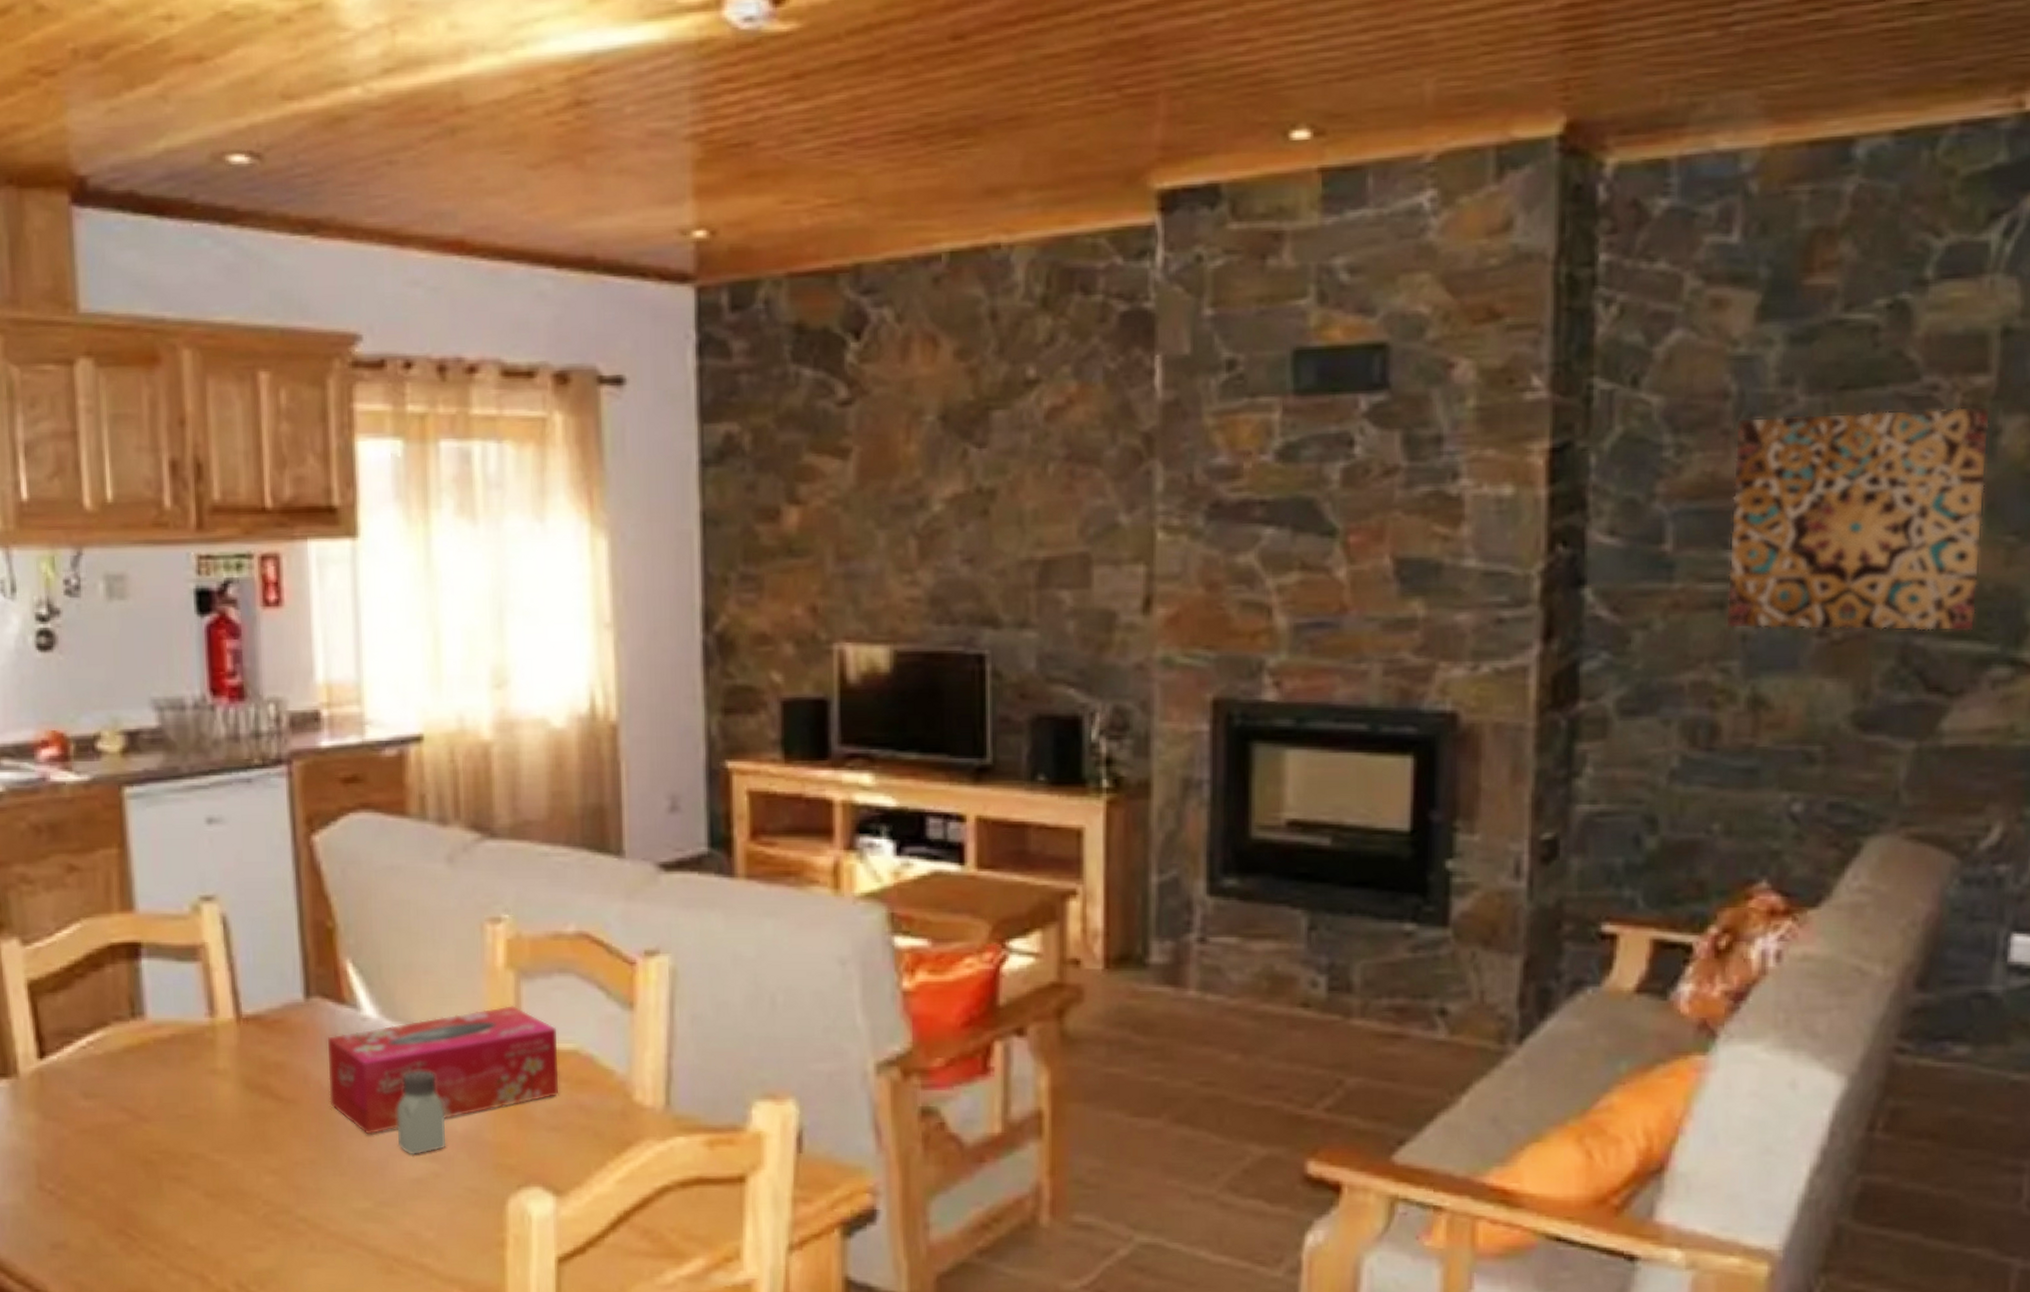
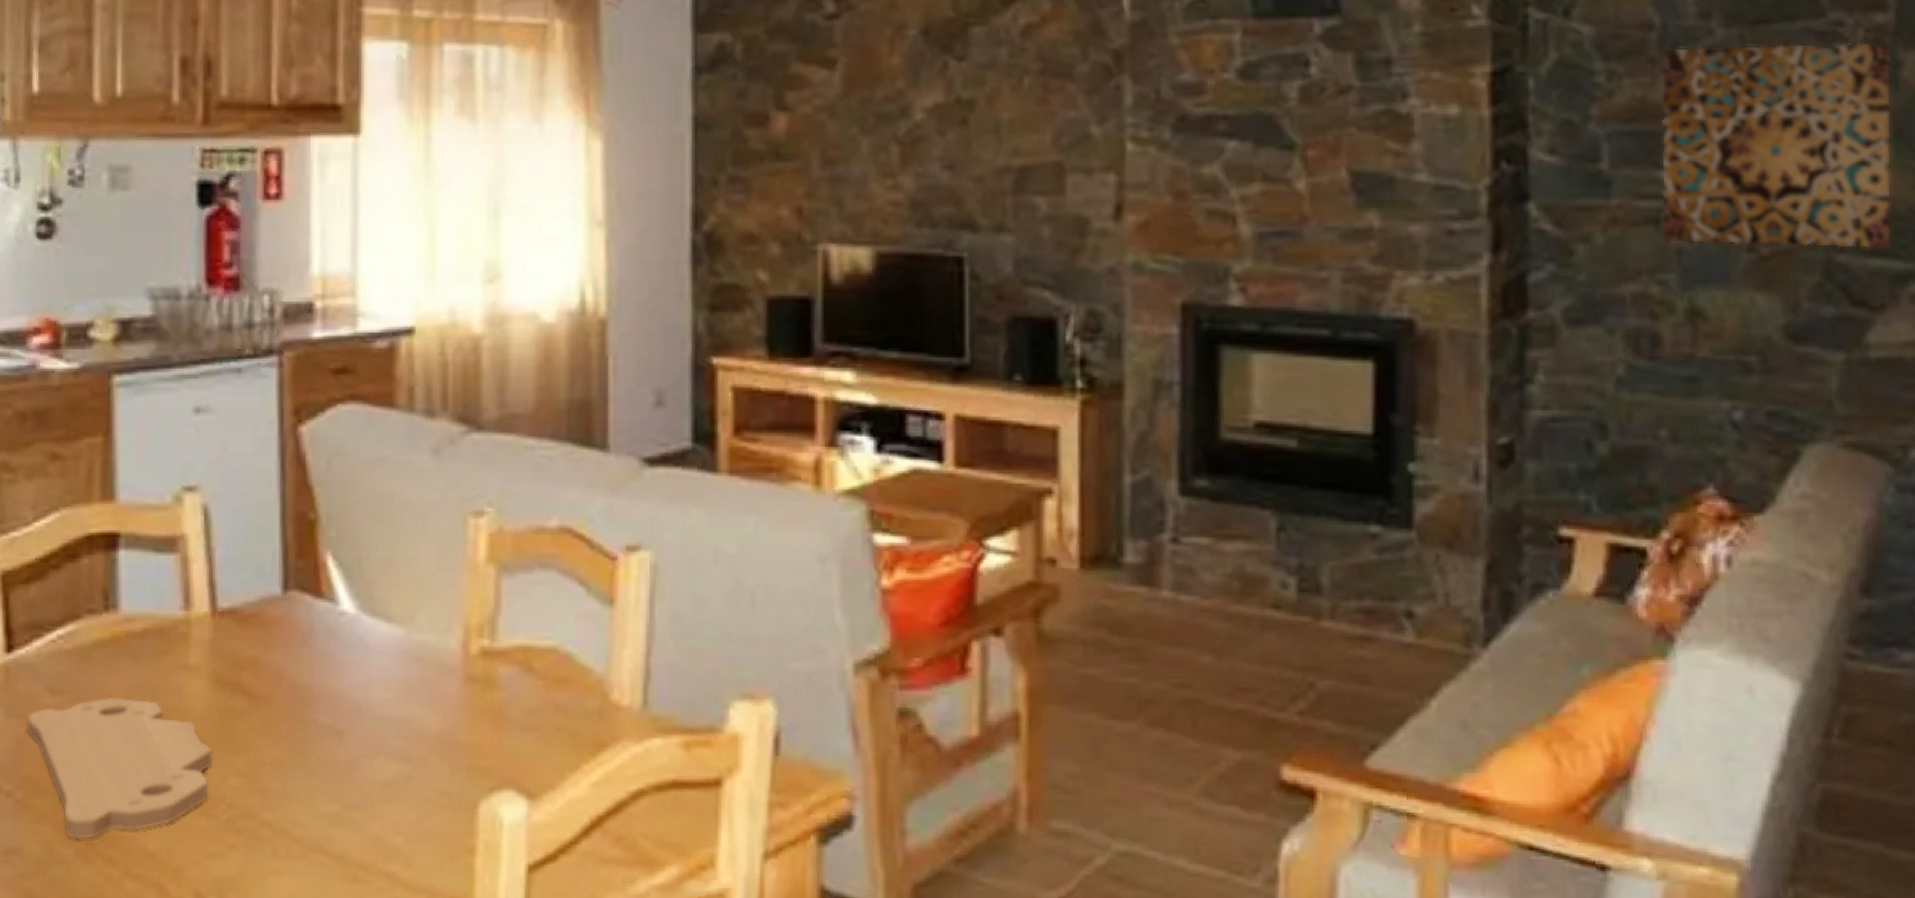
cutting board: none [63,1100,246,1234] -> present [26,697,213,840]
tissue box: present [328,1006,558,1135] -> none [302,601,535,735]
saltshaker: present [396,1071,447,1156] -> none [368,668,421,756]

